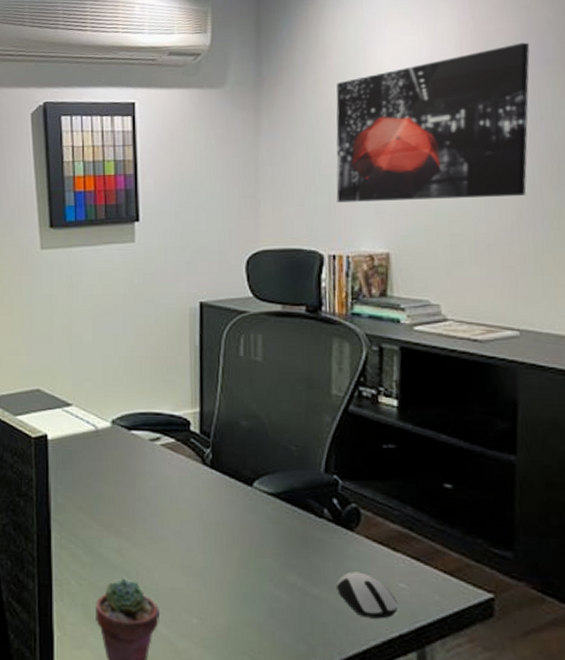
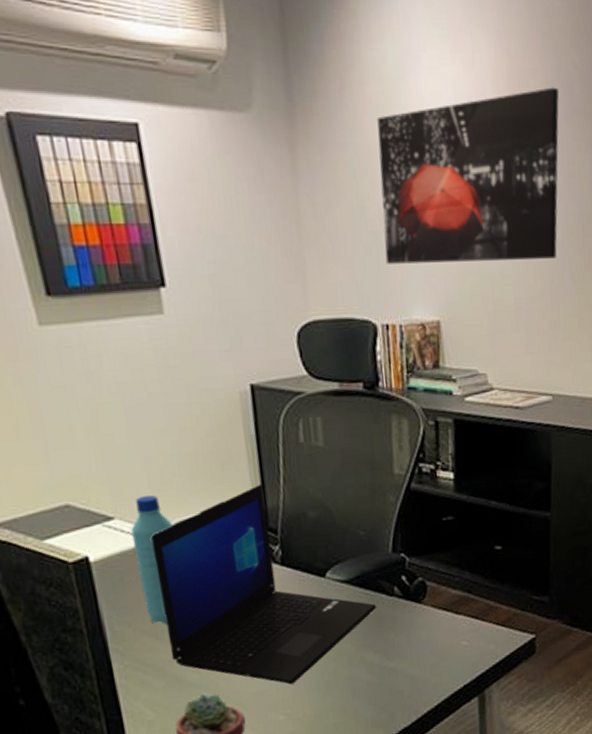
water bottle: none [84,389,119,506] -> present [130,495,174,625]
laptop: none [99,389,304,589] -> present [151,483,377,685]
computer mouse: present [335,571,399,619] -> none [409,638,462,678]

